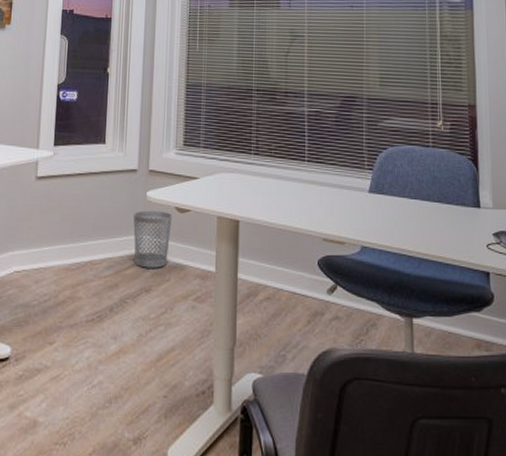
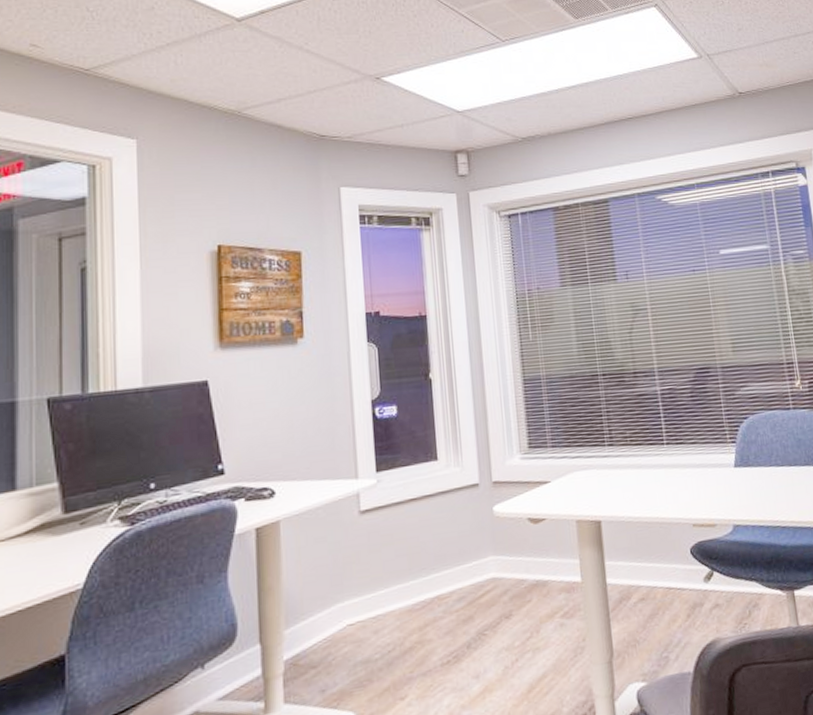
wastebasket: present [133,210,172,268] -> none [481,525,527,593]

